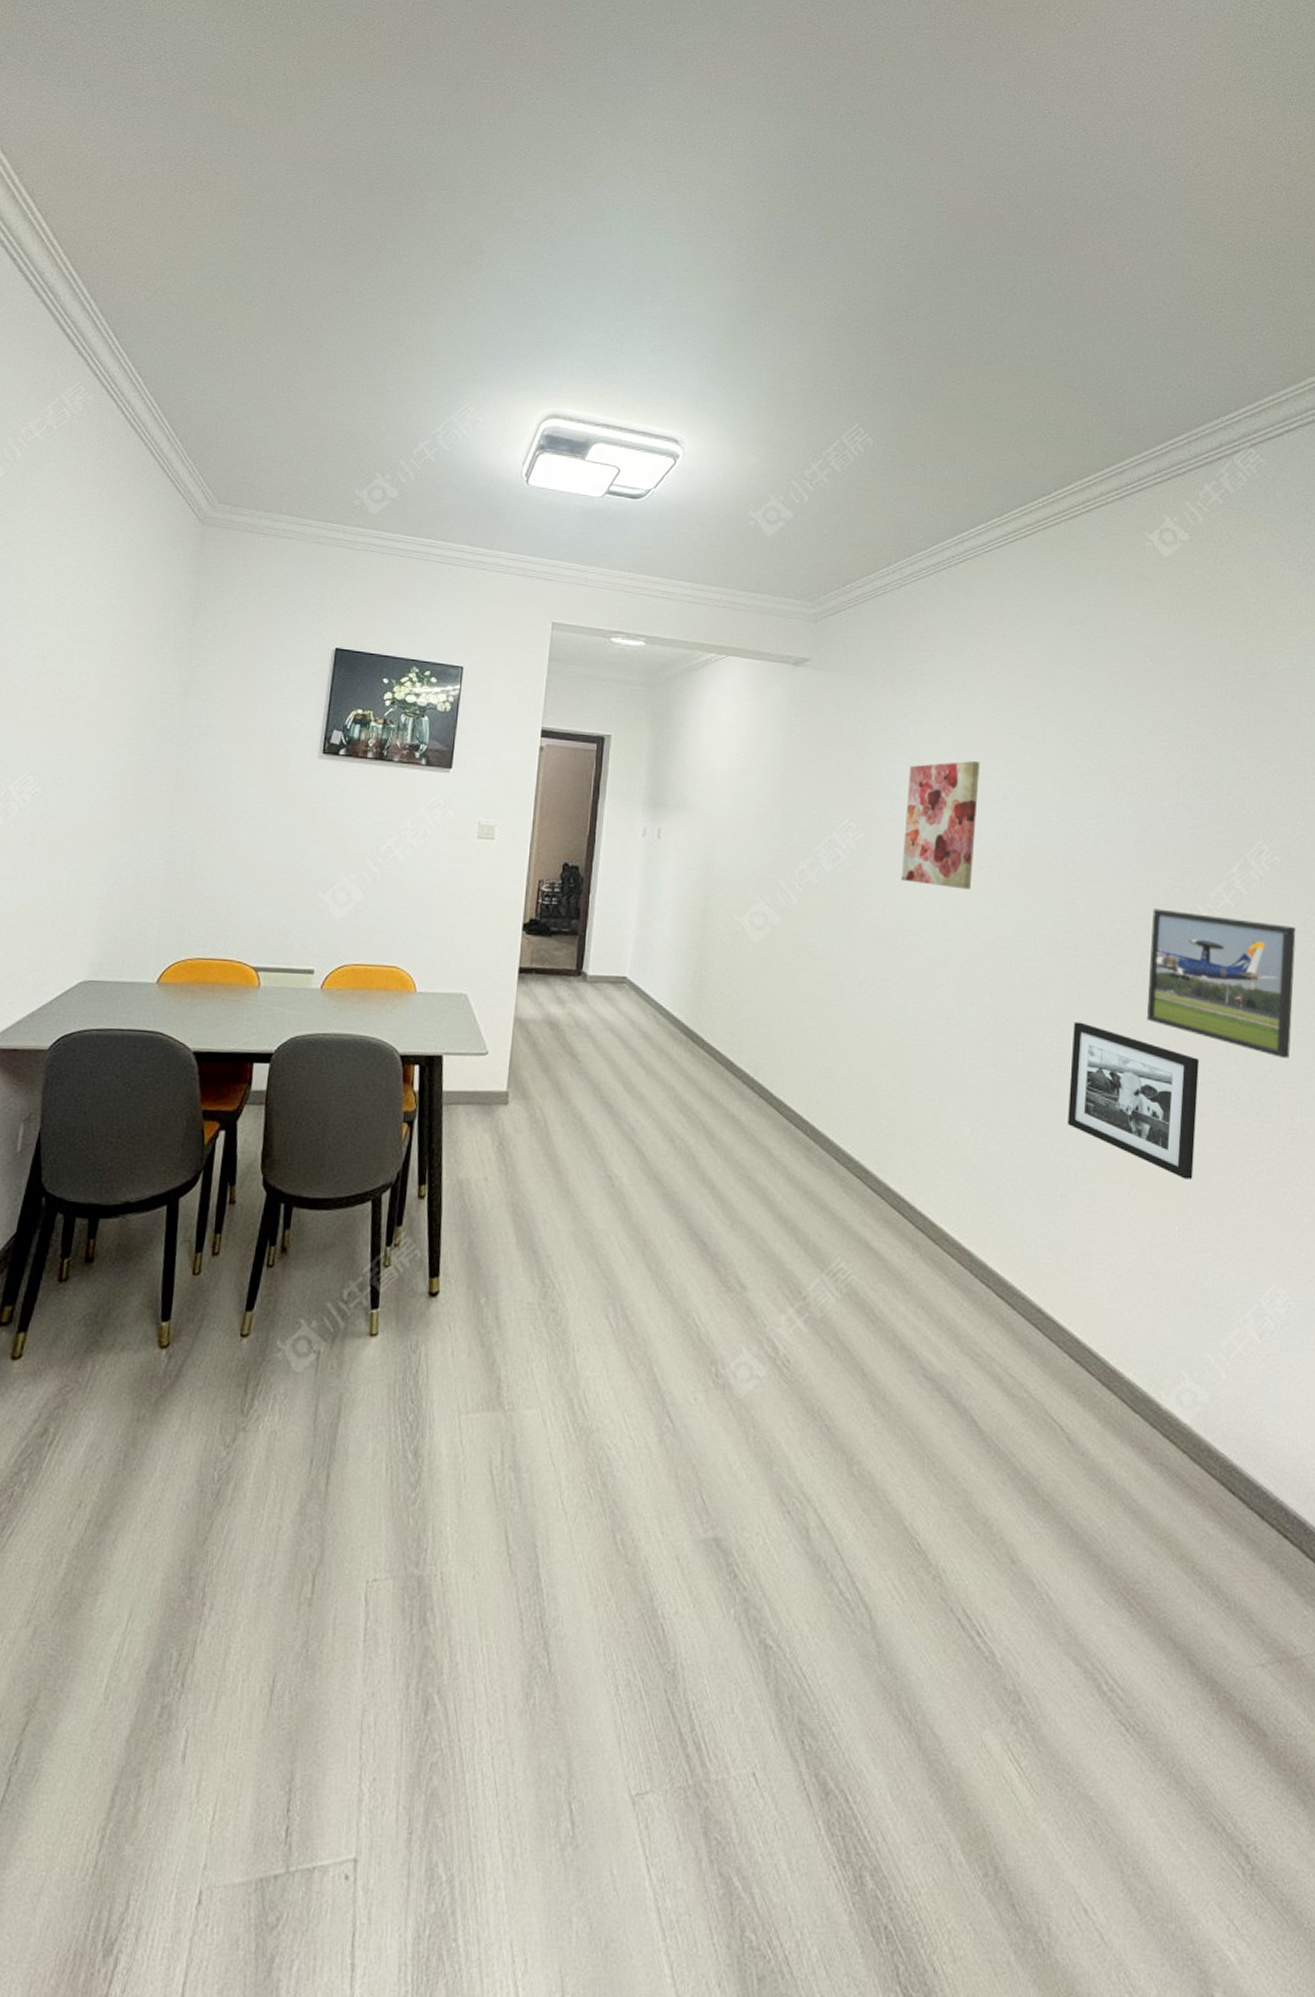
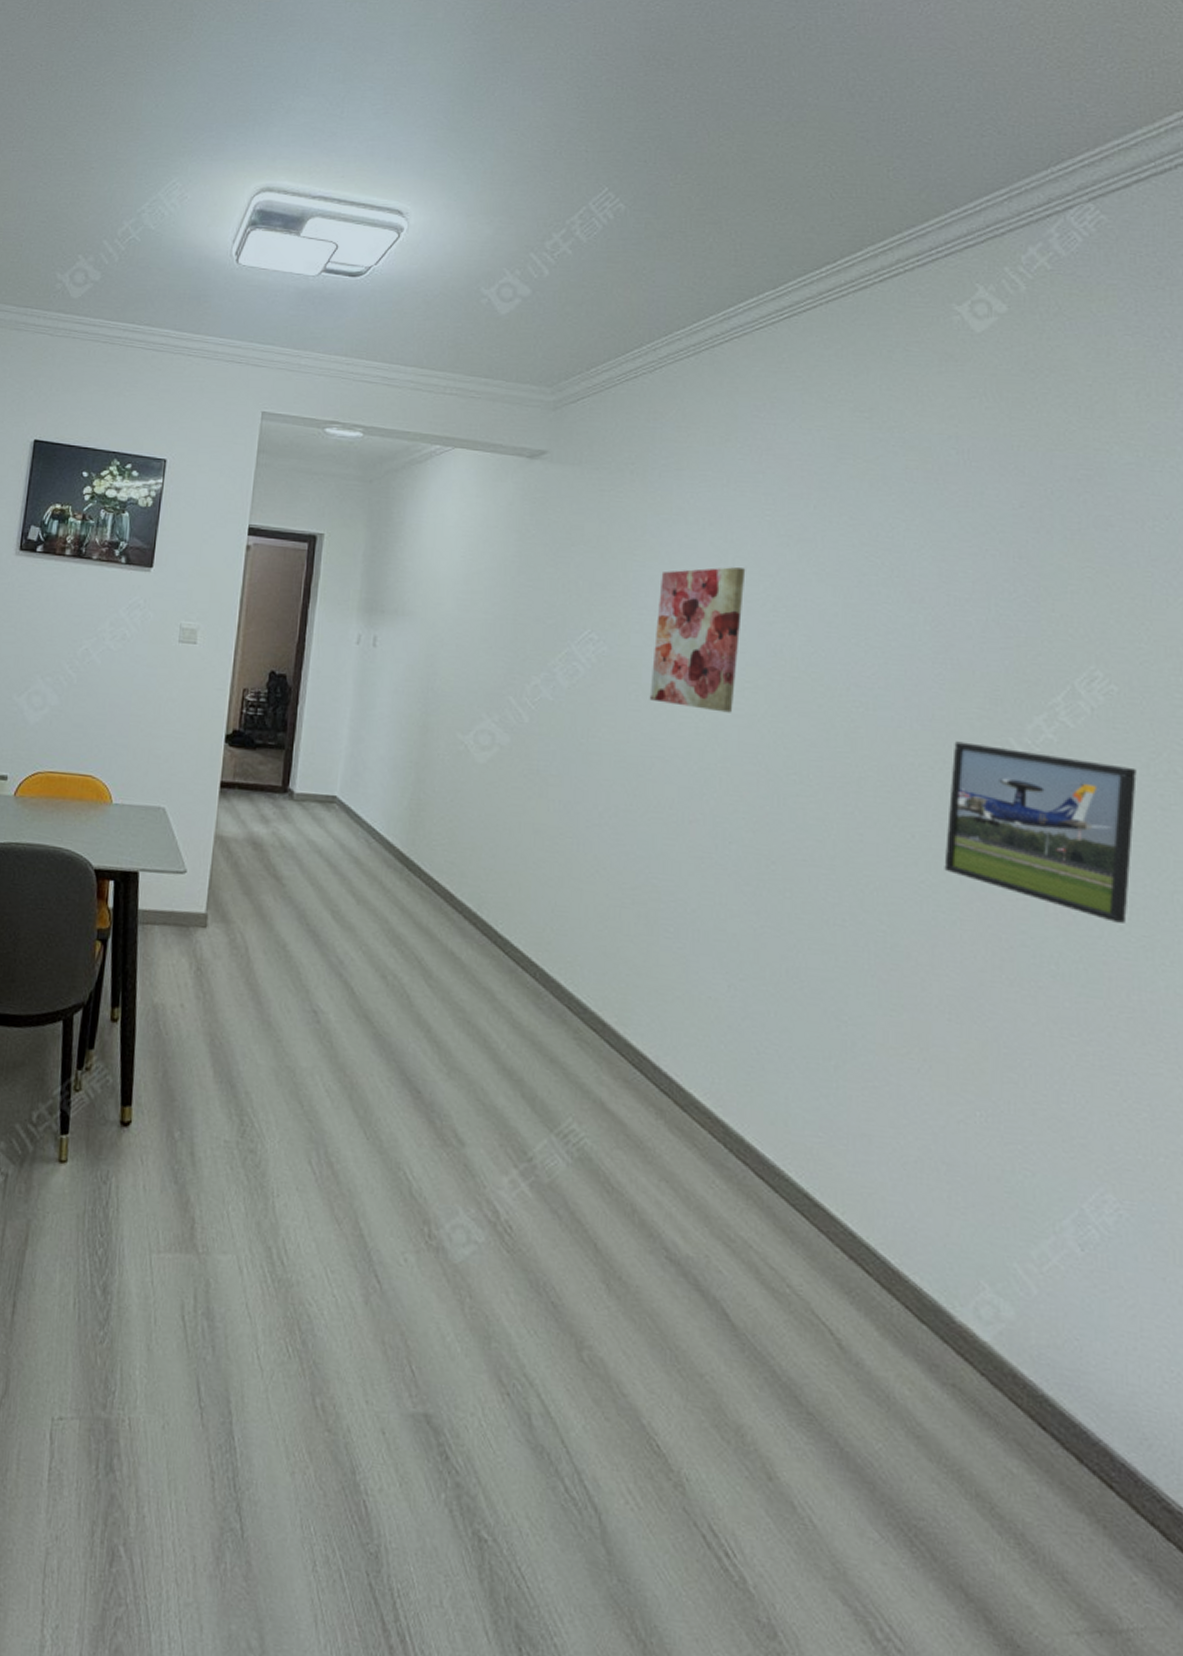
picture frame: present [1068,1022,1199,1180] -> none [845,868,1009,1059]

